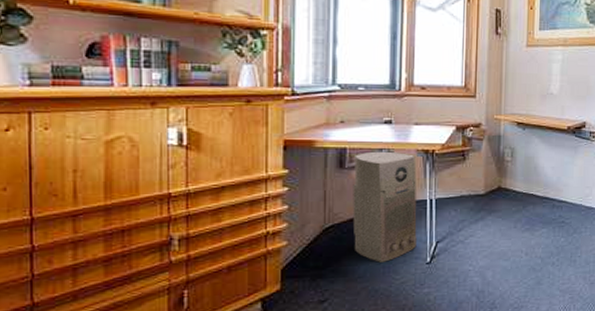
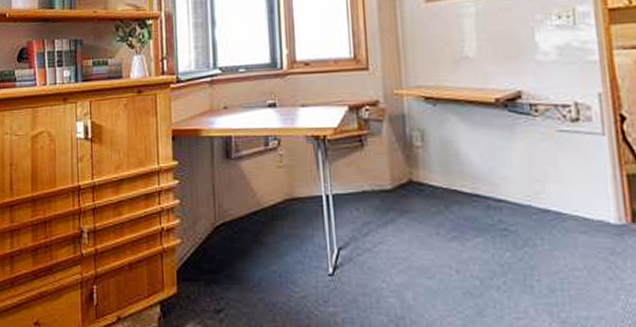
air purifier: present [352,151,417,262] -> none [240,138,315,270]

